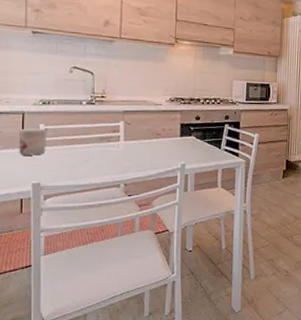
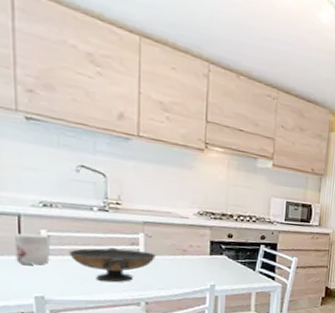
decorative bowl: none [61,136,133,167] -> present [68,247,156,283]

